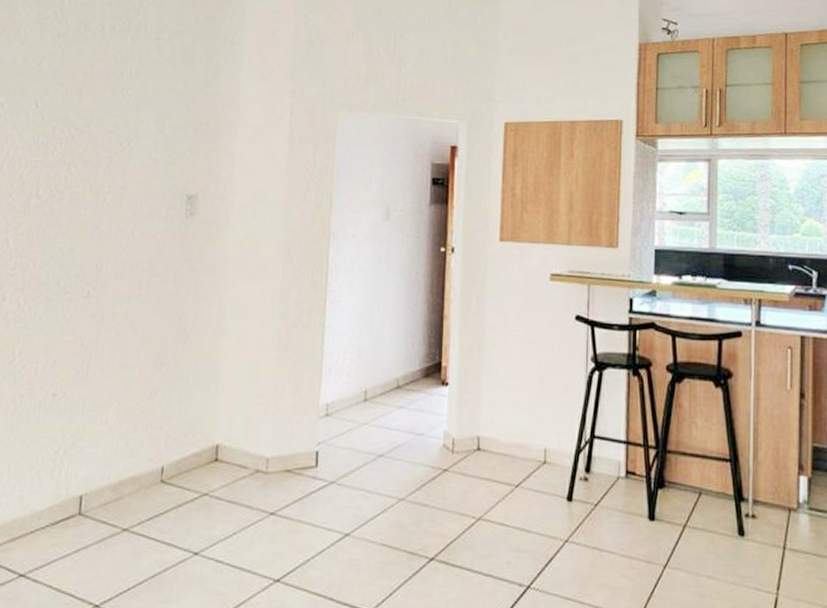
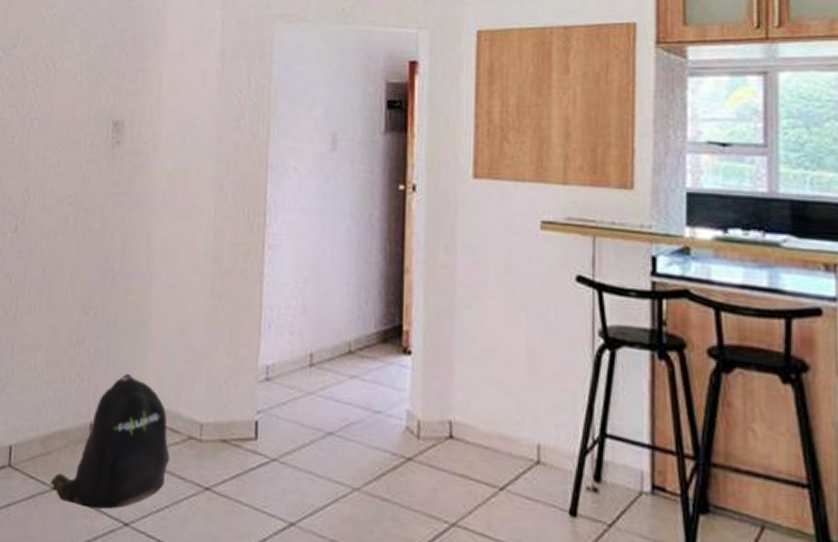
backpack: none [122,419,238,542] -> present [51,373,170,509]

